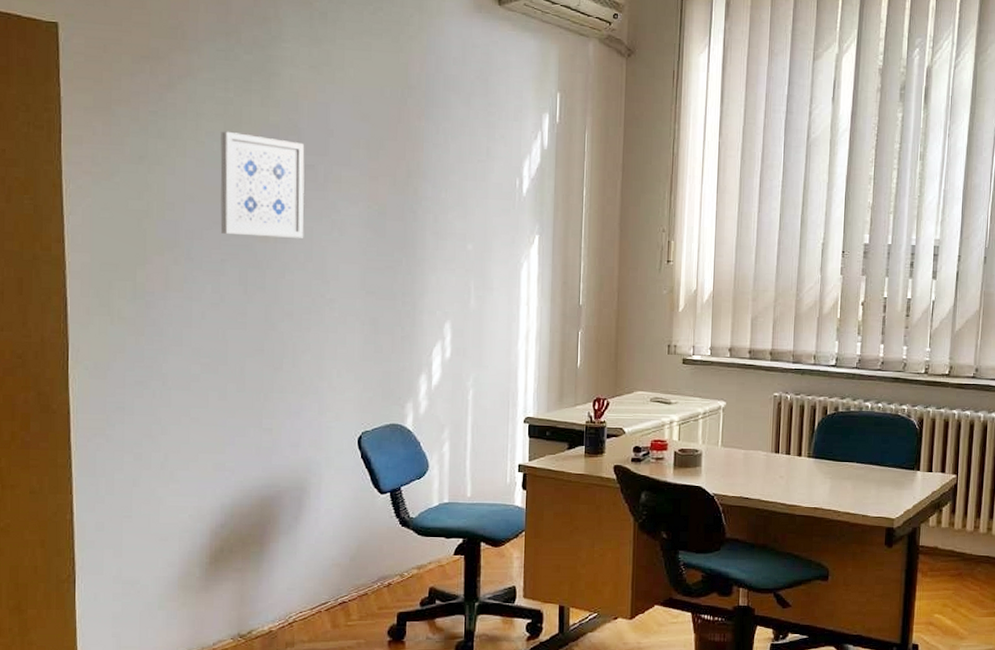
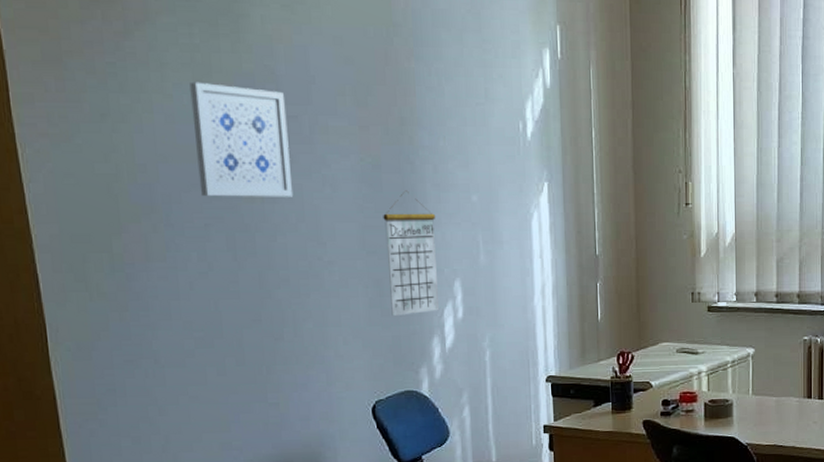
calendar: none [384,237,433,353] -> present [383,190,440,316]

